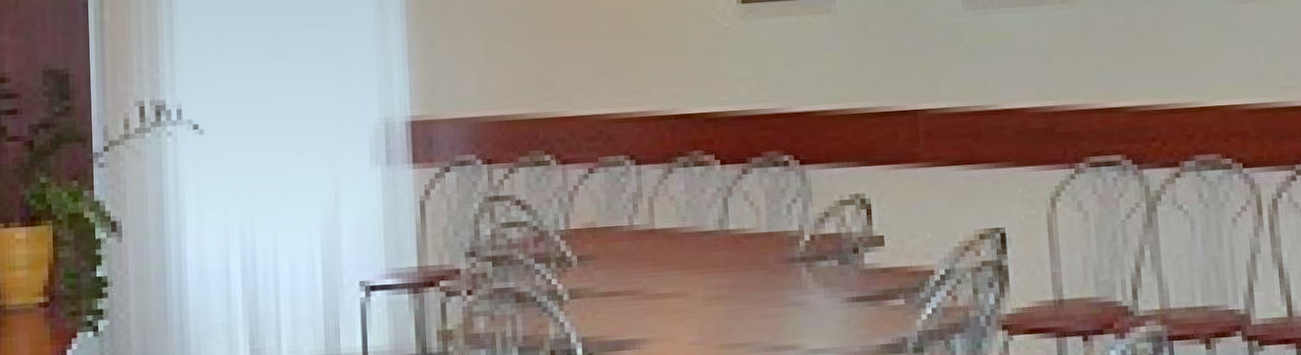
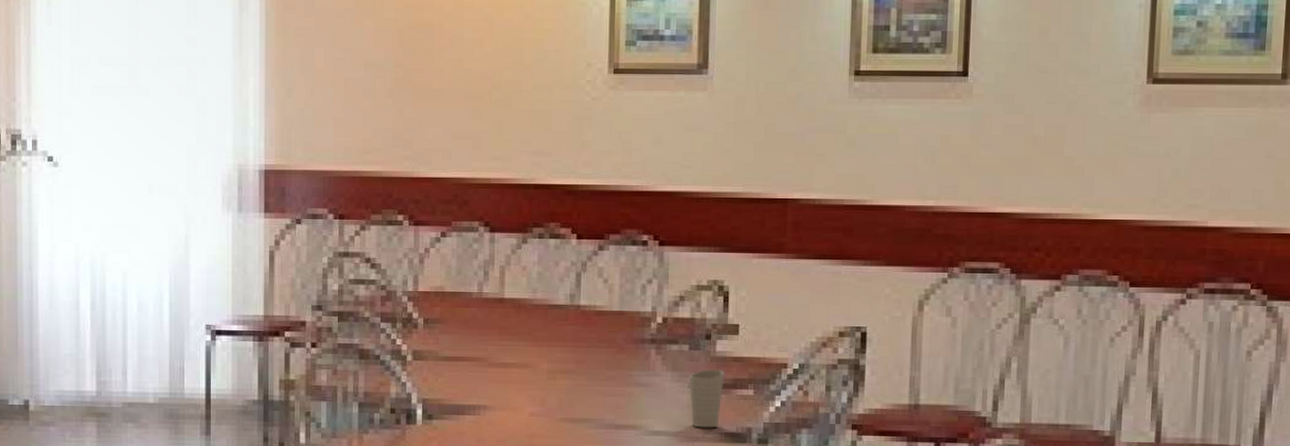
cup: none [840,281,875,342] -> present [688,368,725,428]

